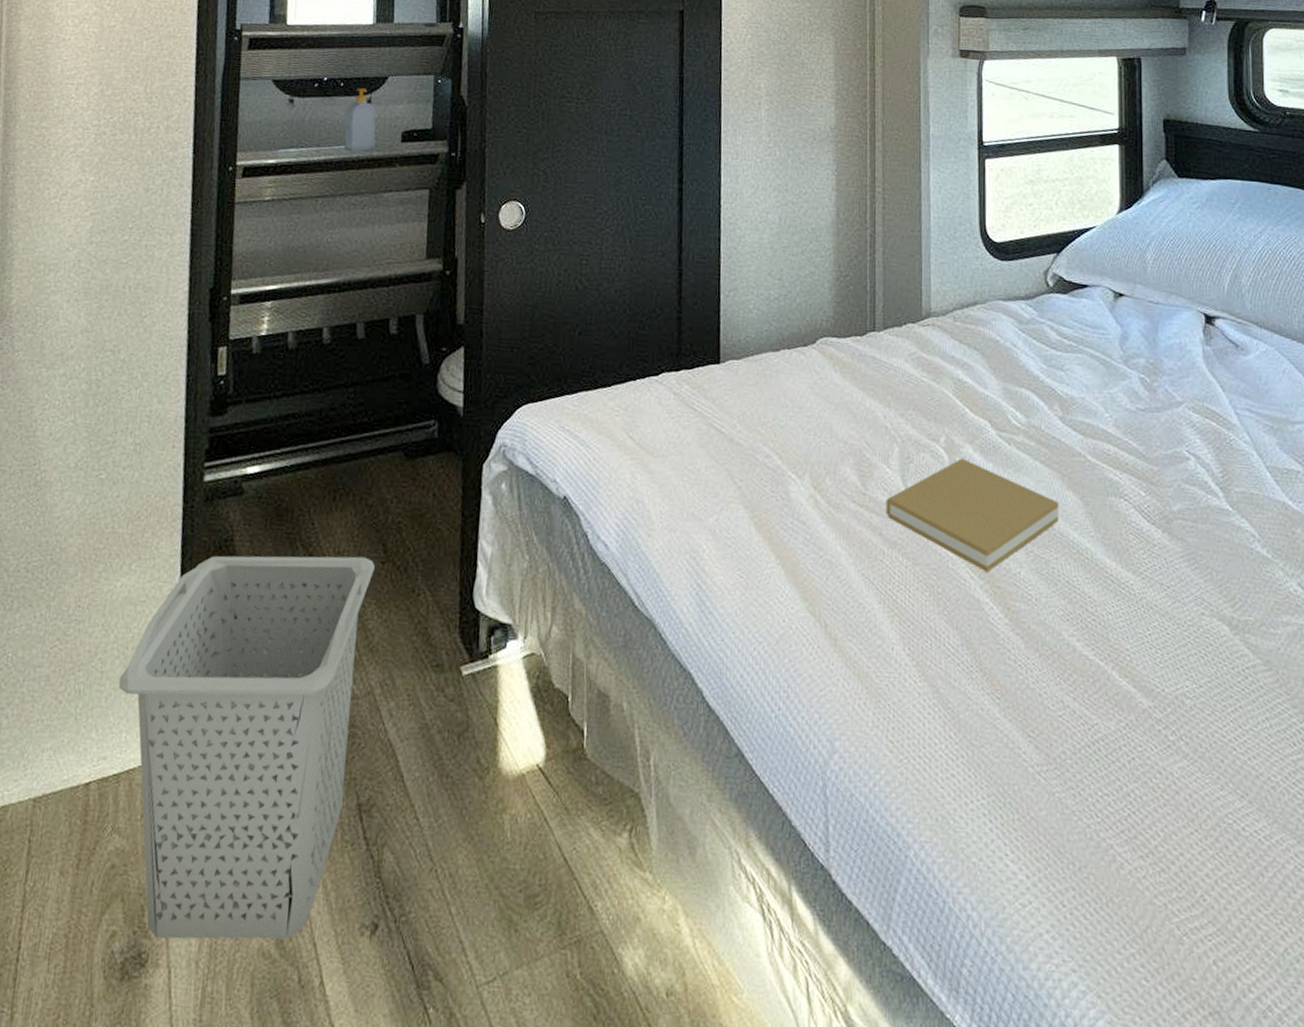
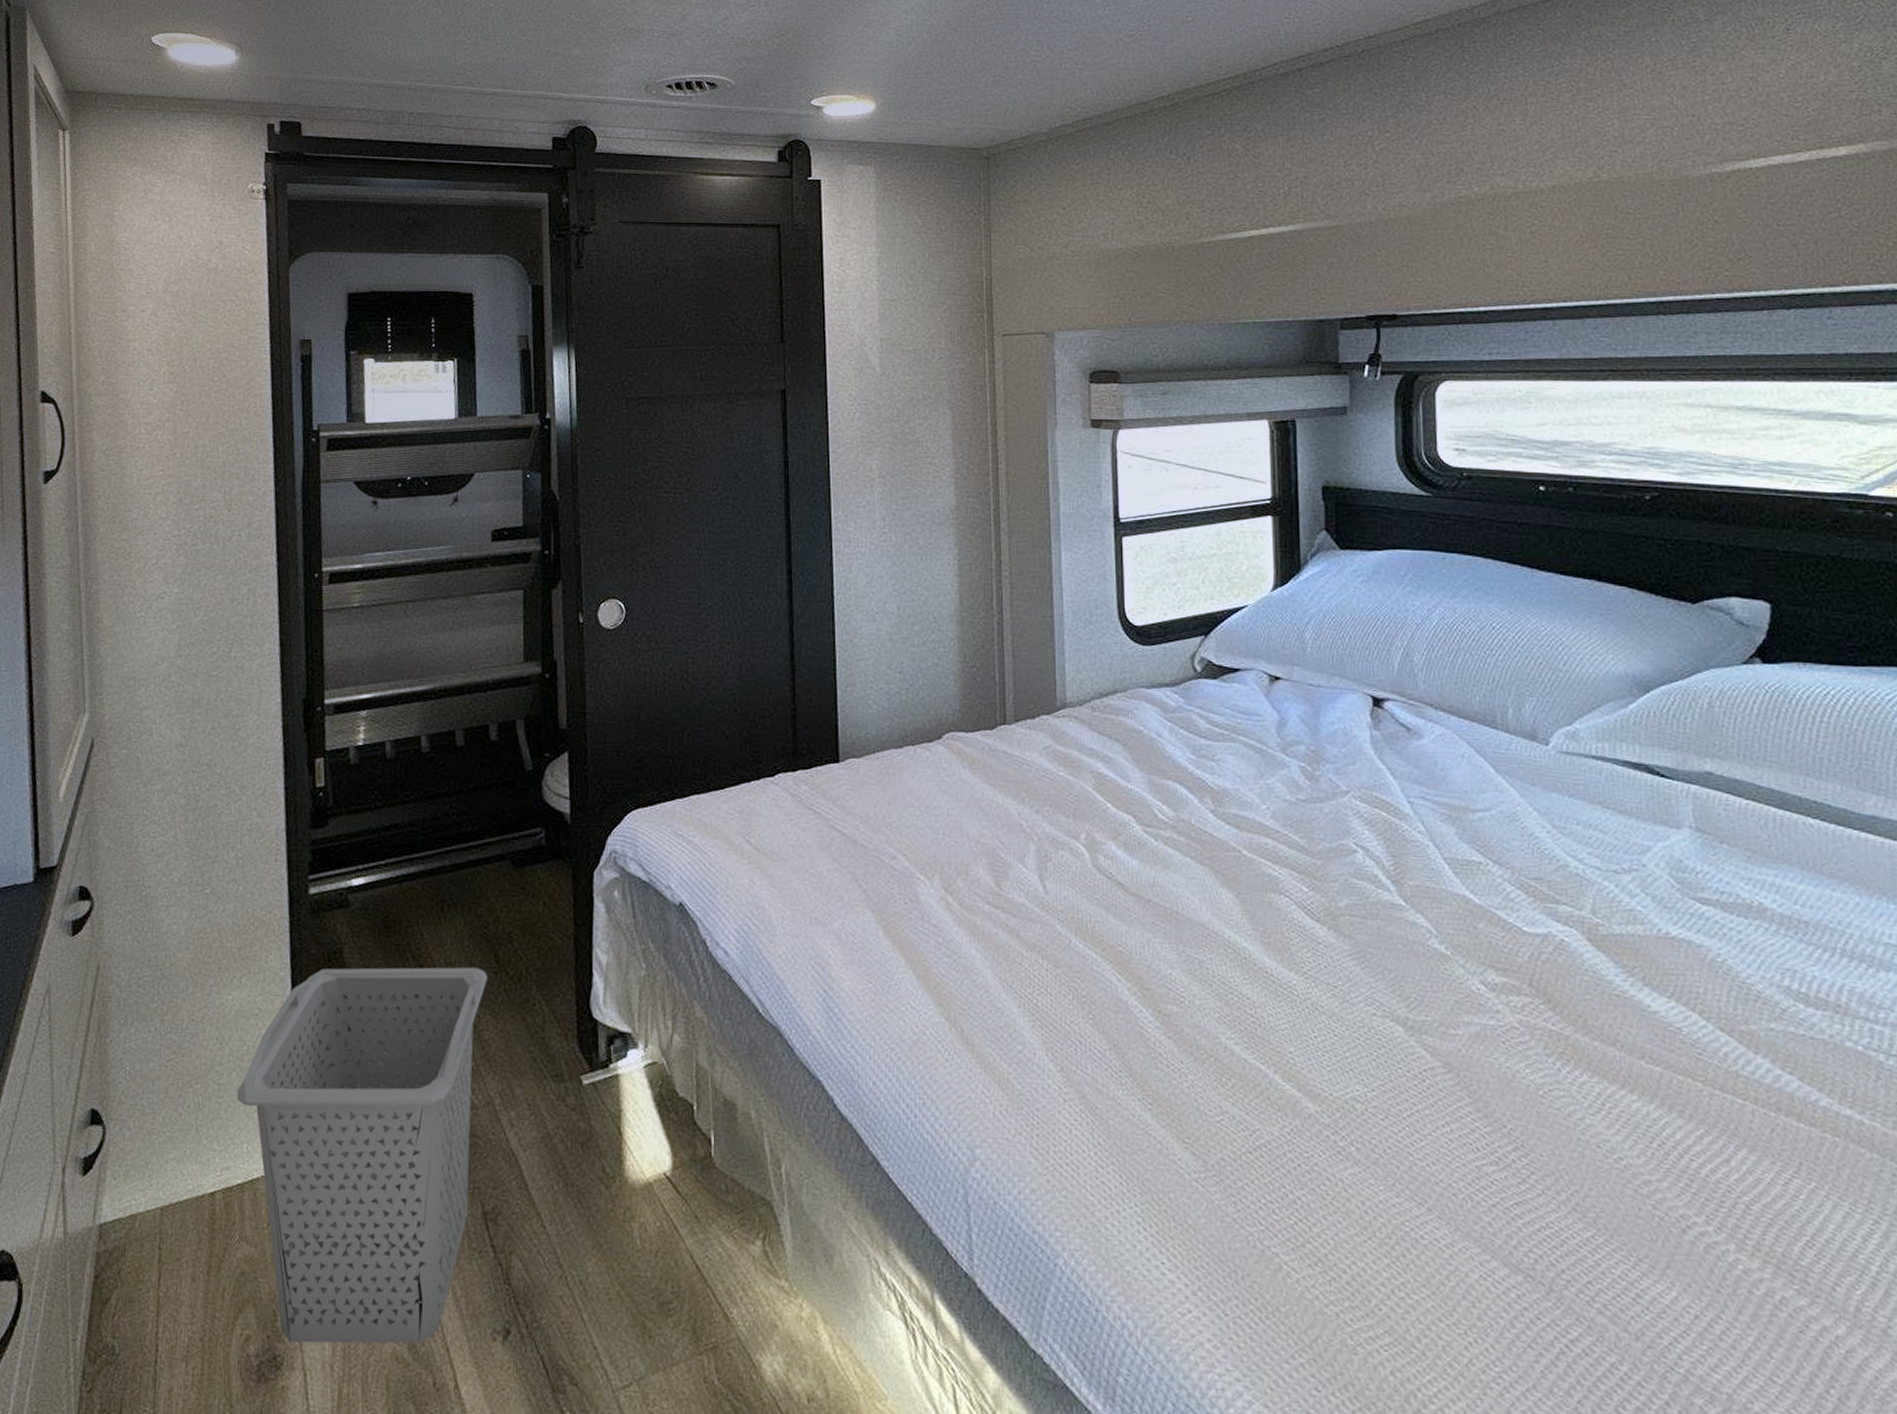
soap bottle: present [344,87,376,153] -> none [431,485,465,554]
book: present [886,458,1059,572] -> none [1023,856,1213,974]

